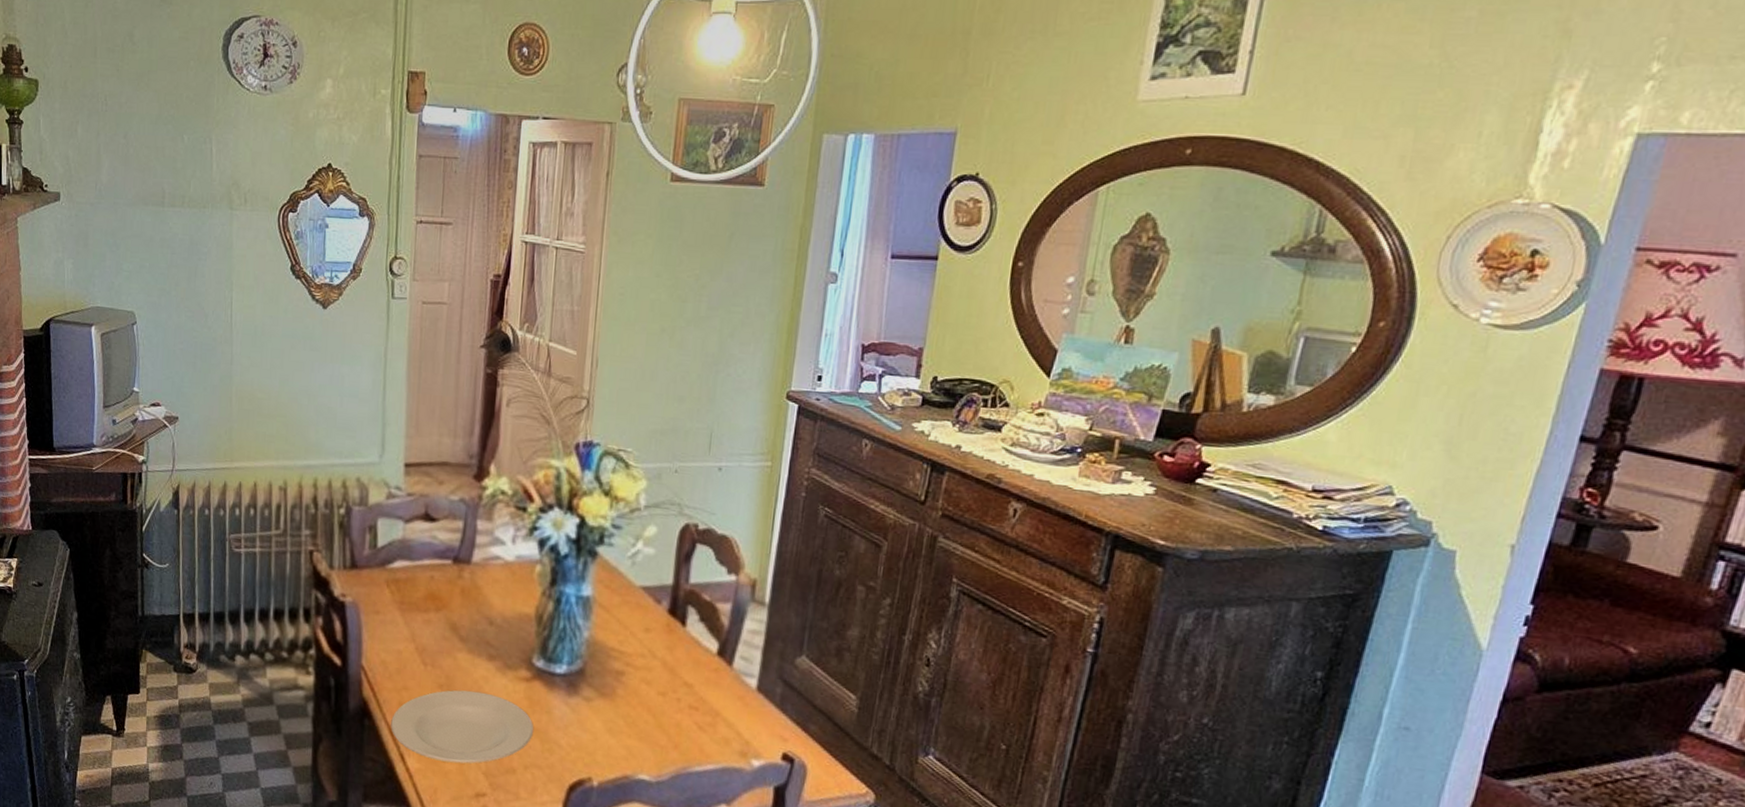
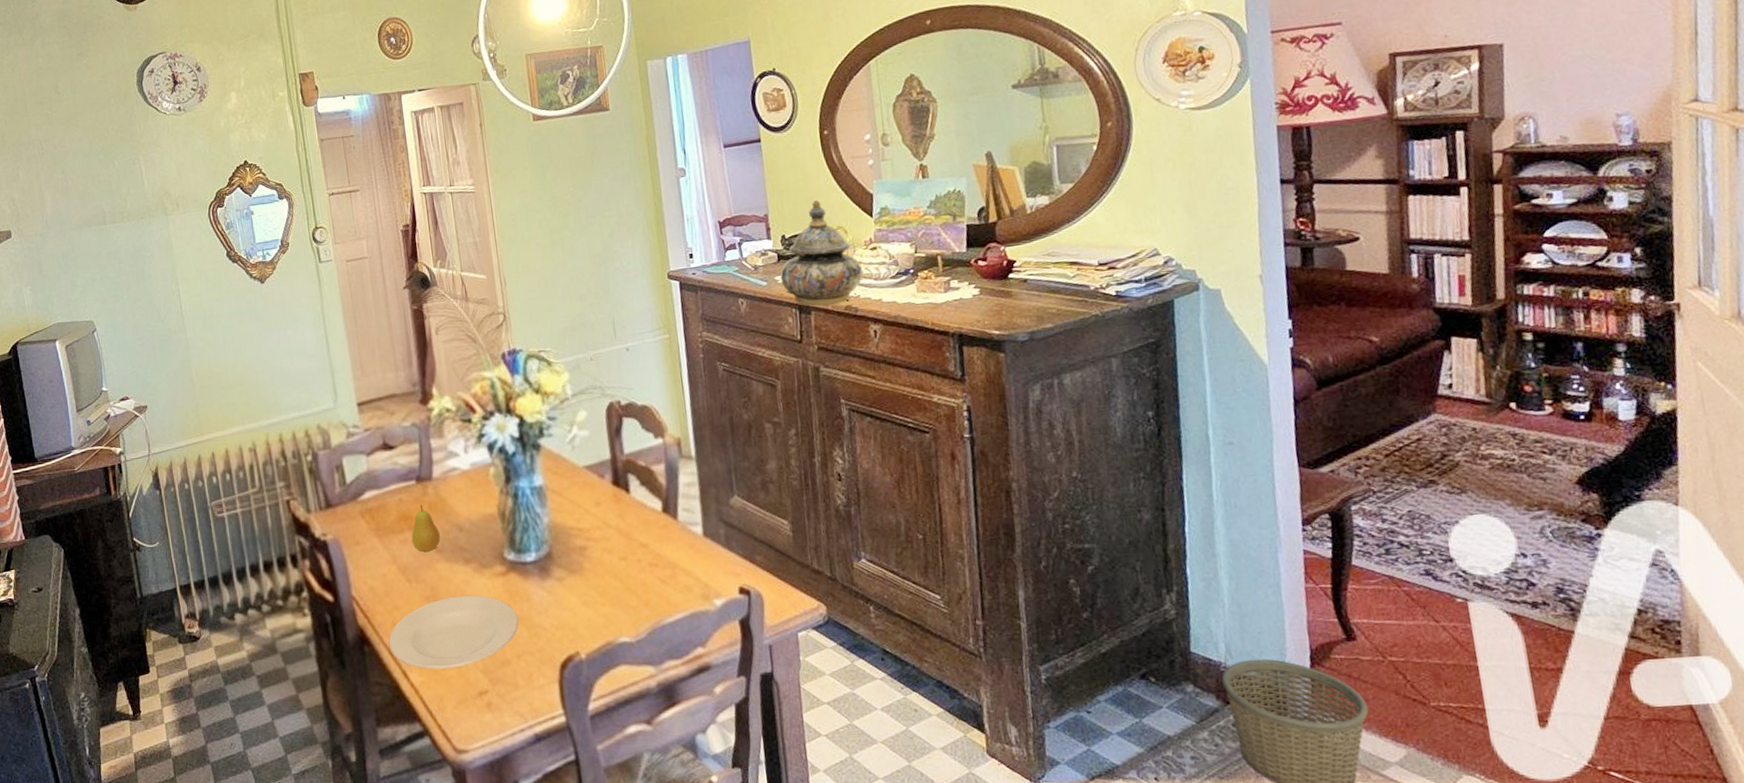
fruit: none [435,587,468,638] -> present [411,505,440,552]
decorative jar: none [918,343,1020,470] -> present [780,200,863,306]

